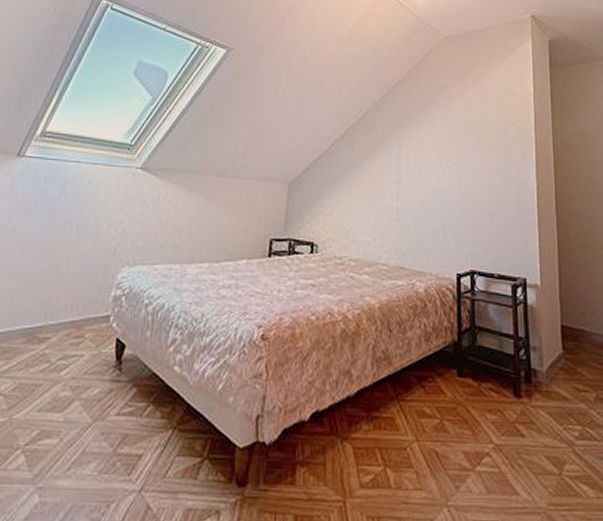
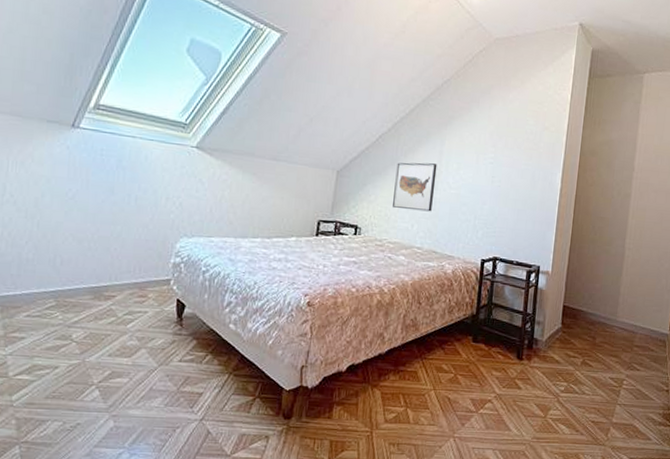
wall art: none [351,169,396,223] -> present [393,162,437,212]

